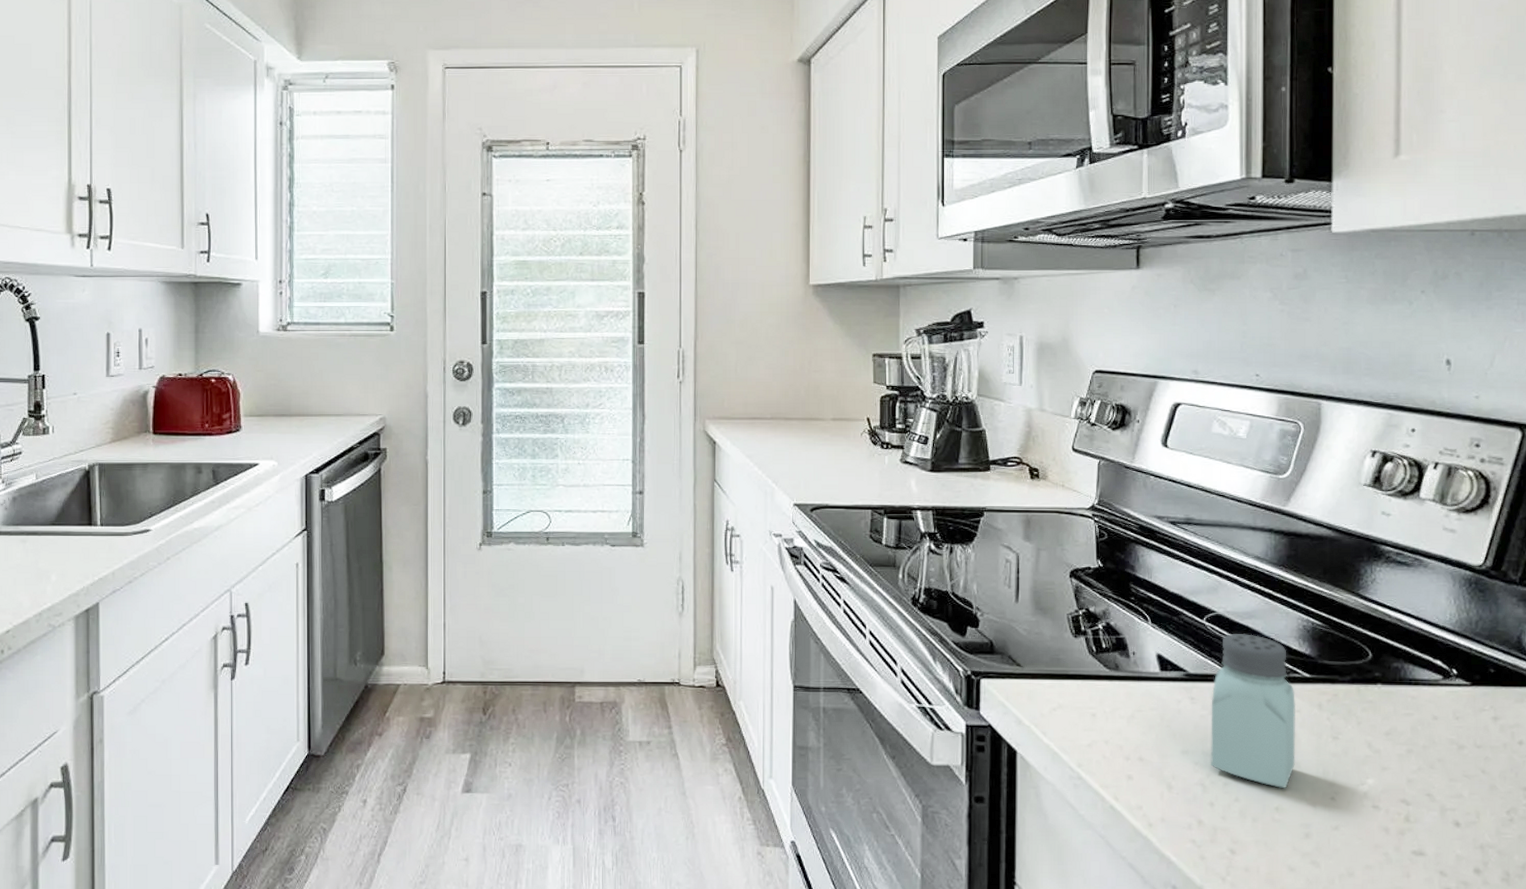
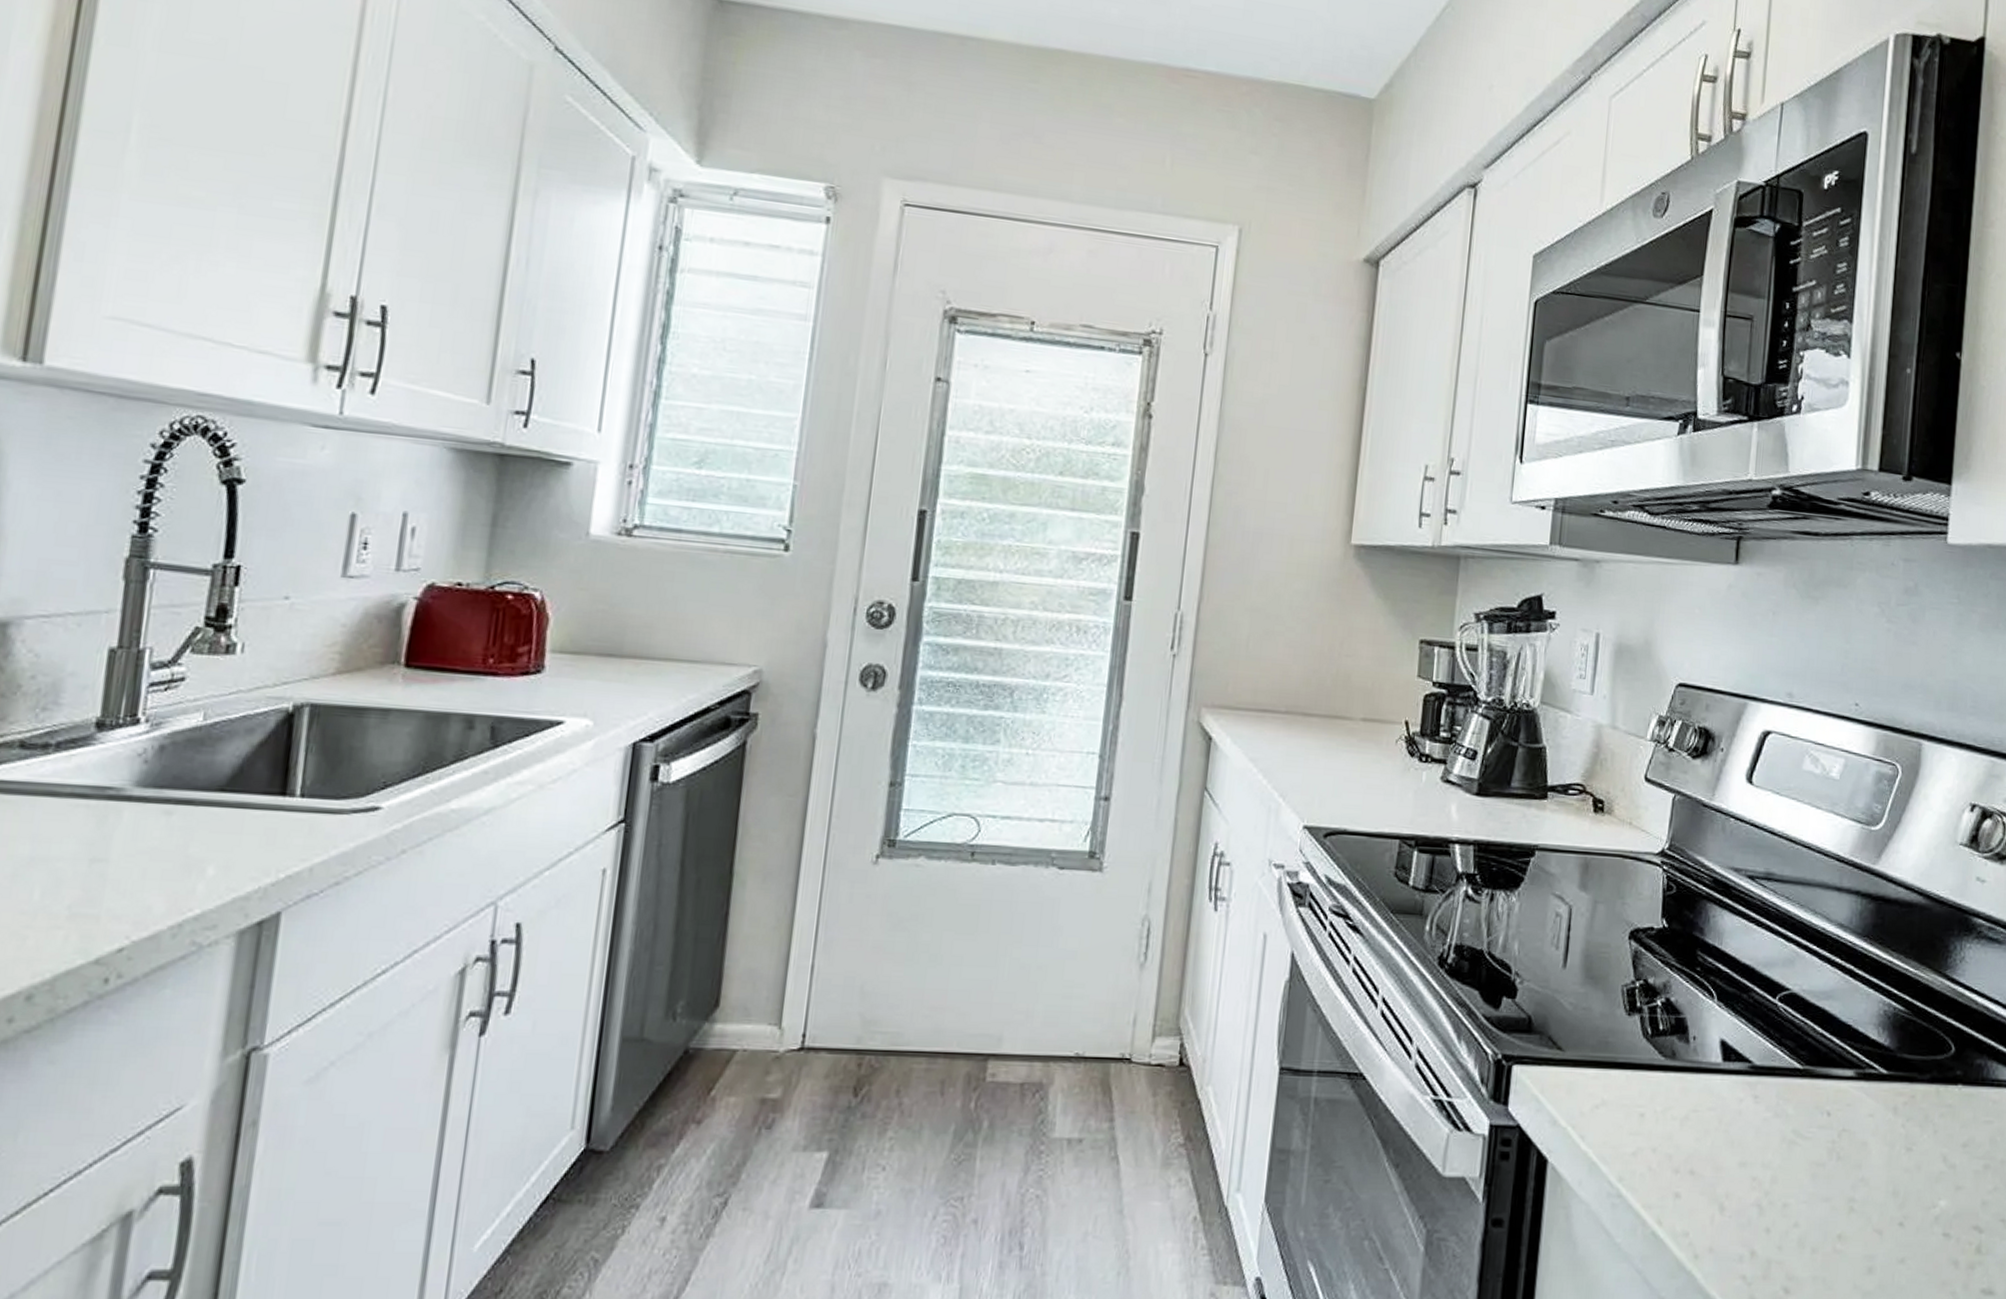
saltshaker: present [1211,634,1296,789] -> none [1770,1017,1870,1212]

